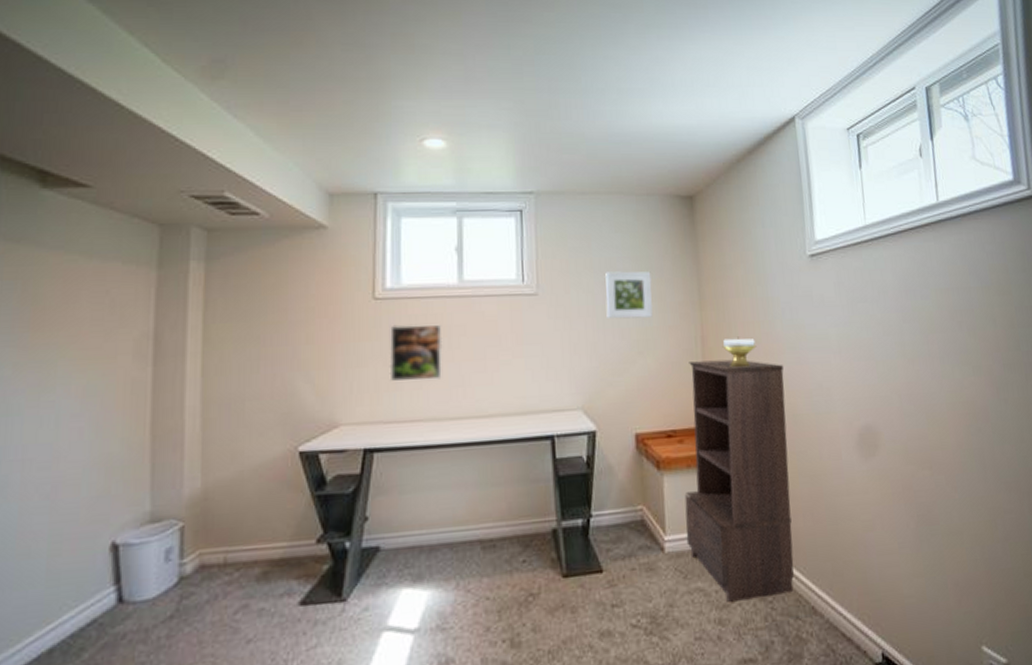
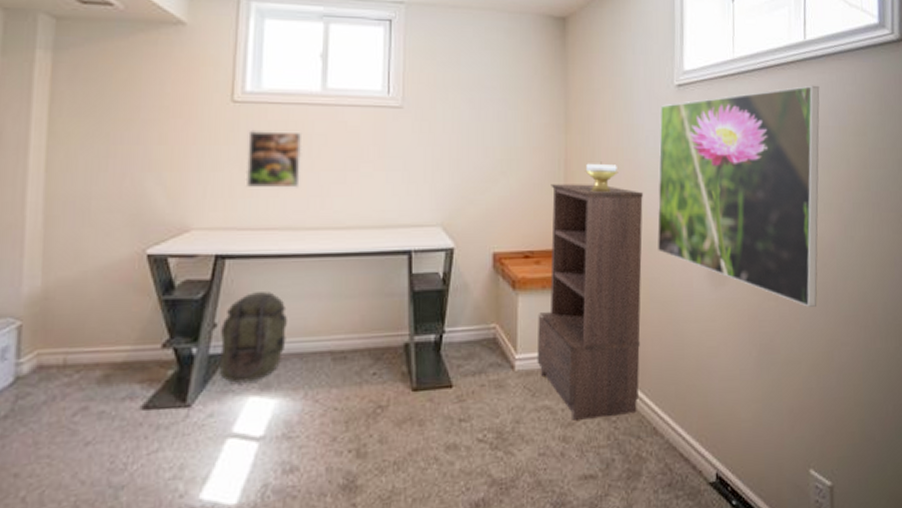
backpack: none [372,483,437,576] -> present [220,292,288,383]
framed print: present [605,271,653,319] -> none [471,89,519,137]
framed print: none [794,246,975,475] -> present [657,85,820,307]

